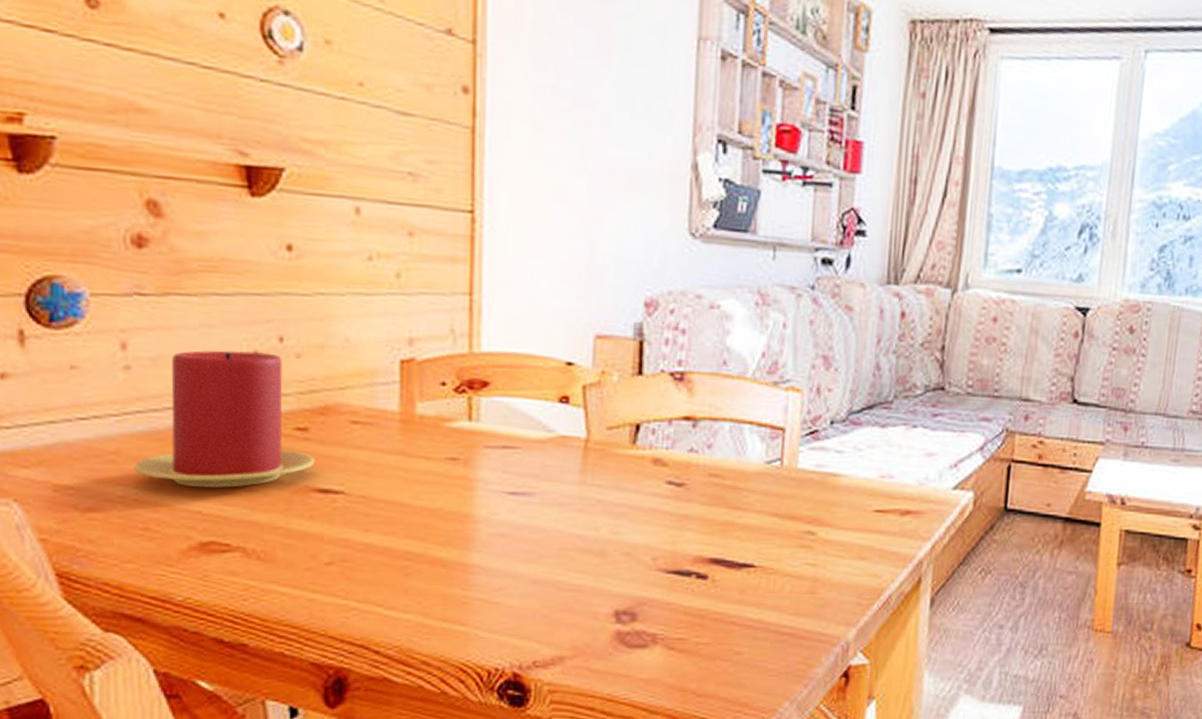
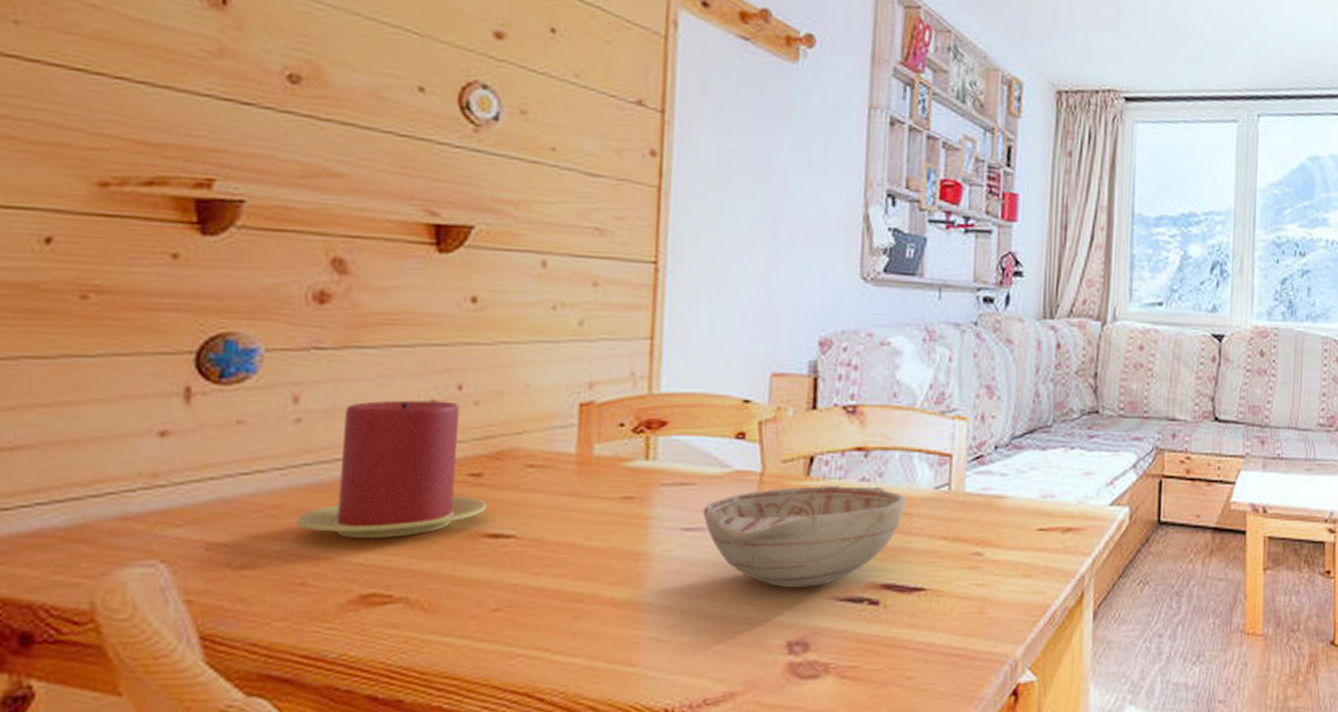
decorative bowl: none [528,454,736,558] -> present [703,485,906,588]

